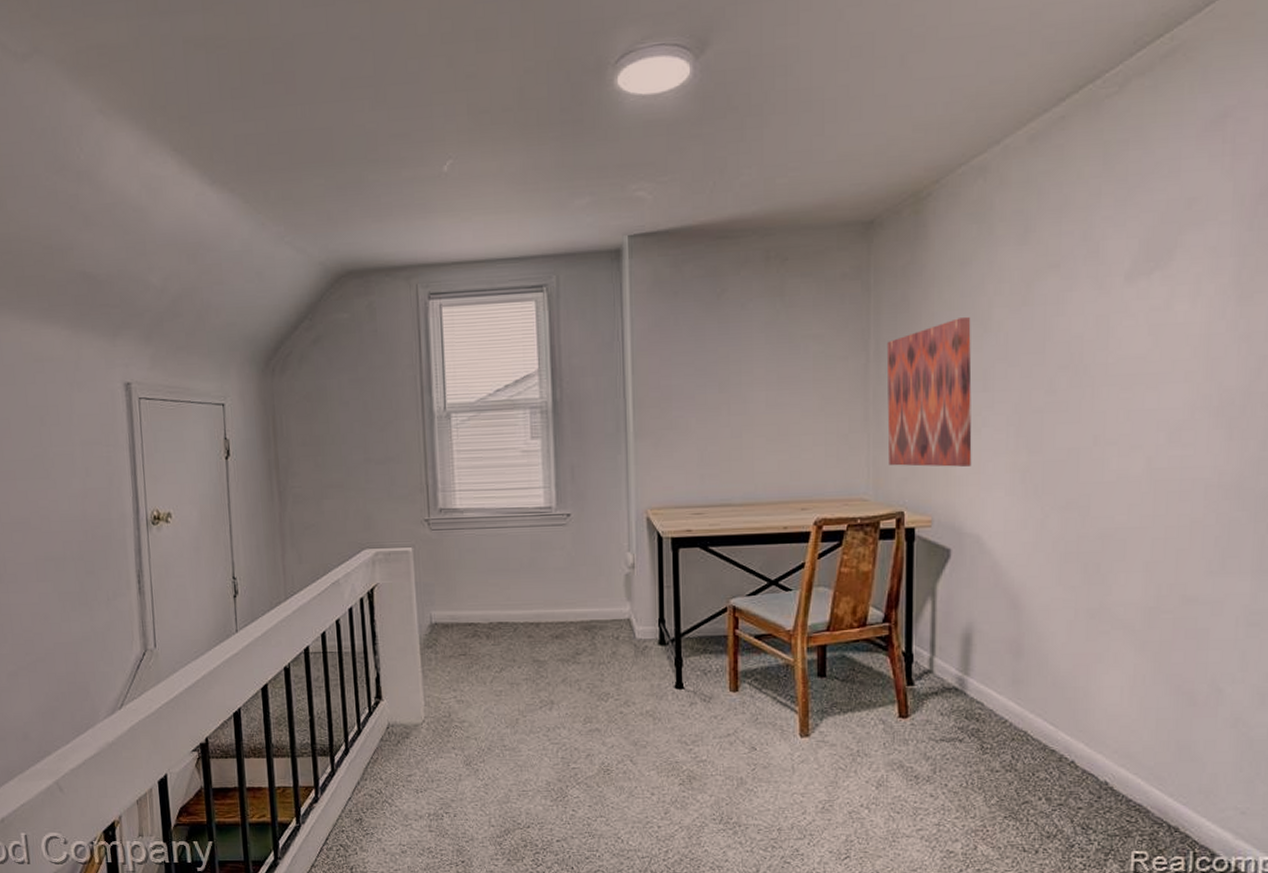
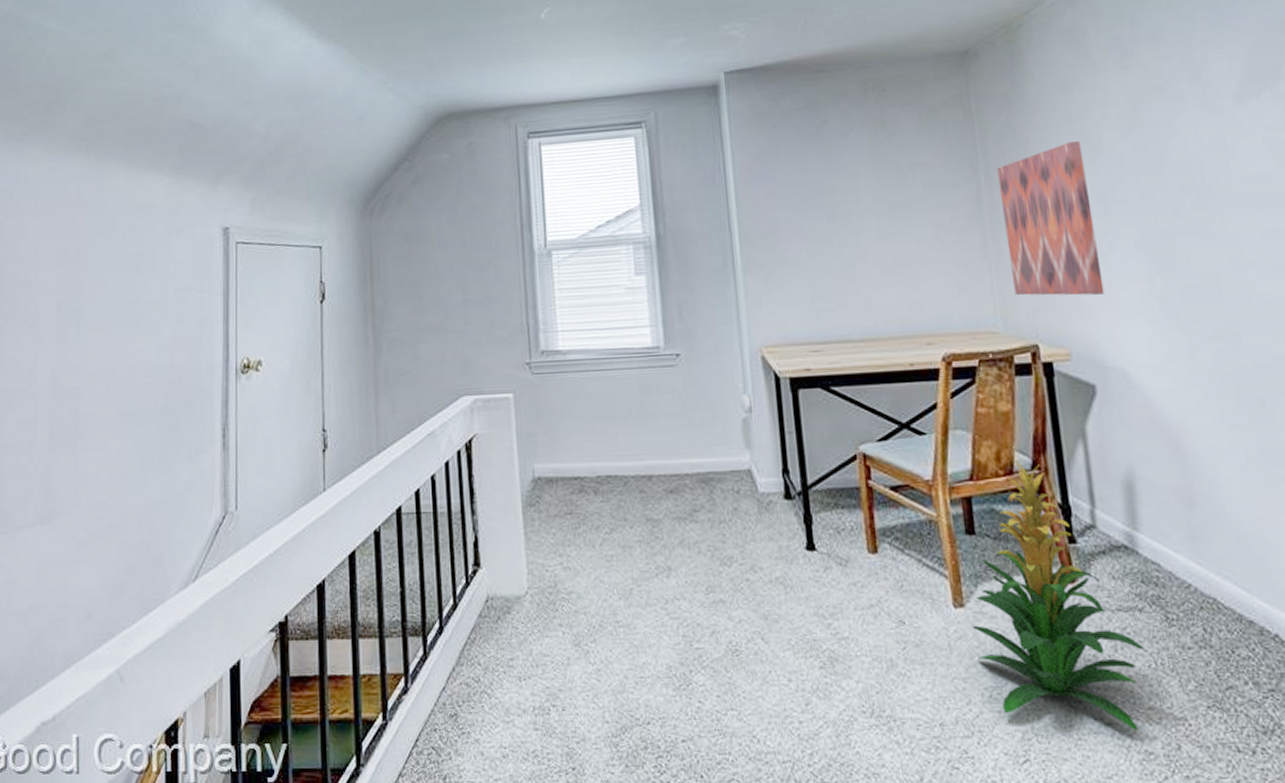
indoor plant: none [813,615,960,835] -> present [971,461,1145,731]

